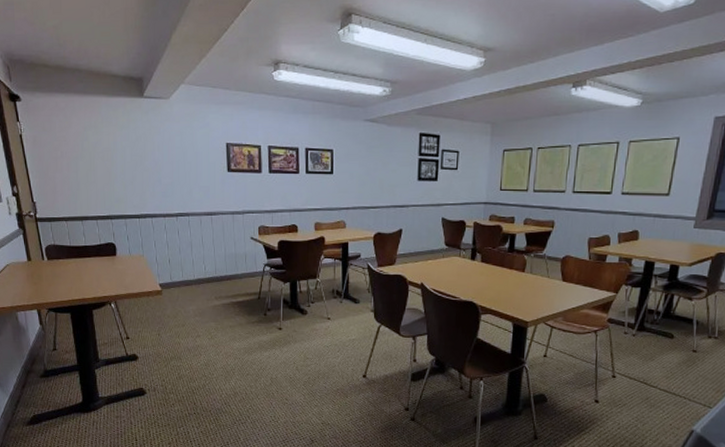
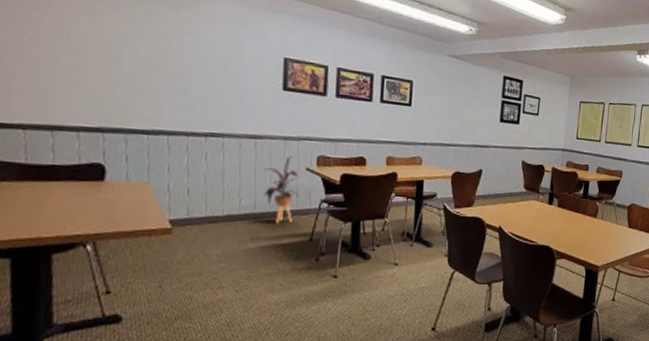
house plant: none [220,228,247,285] -> present [263,157,299,223]

